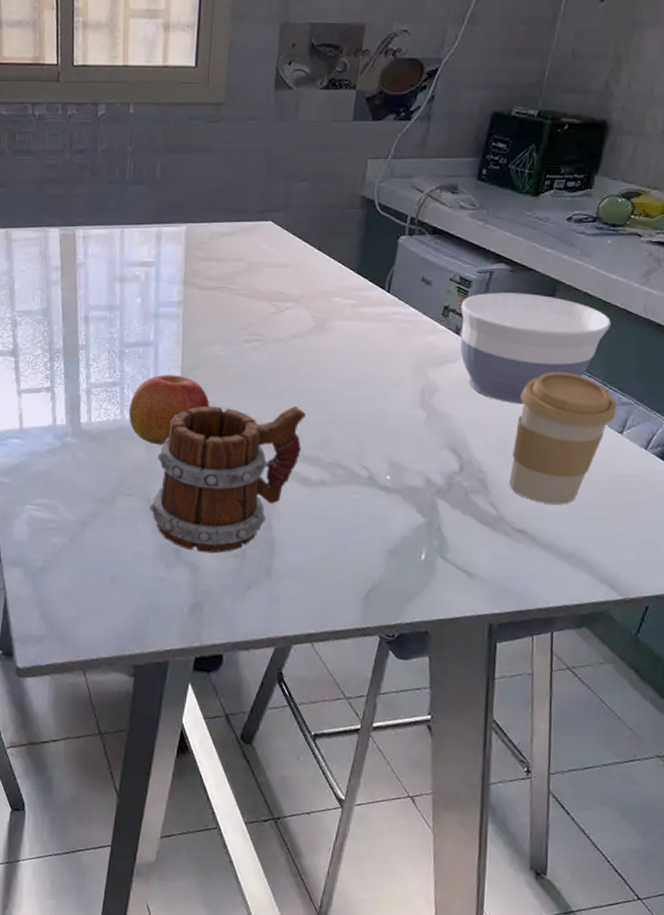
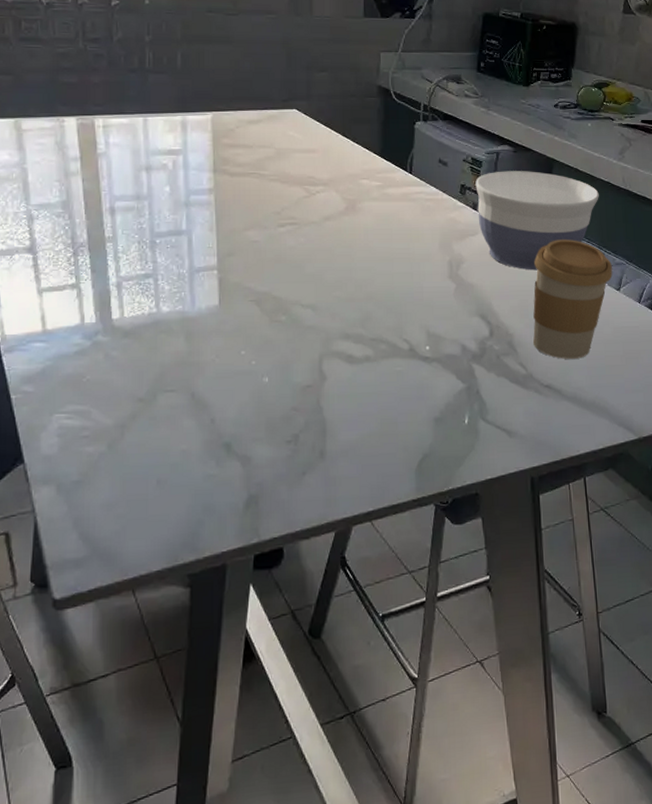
apple: present [128,374,210,445] -> none [164,263,249,336]
mug: present [150,406,306,554] -> none [194,286,345,443]

